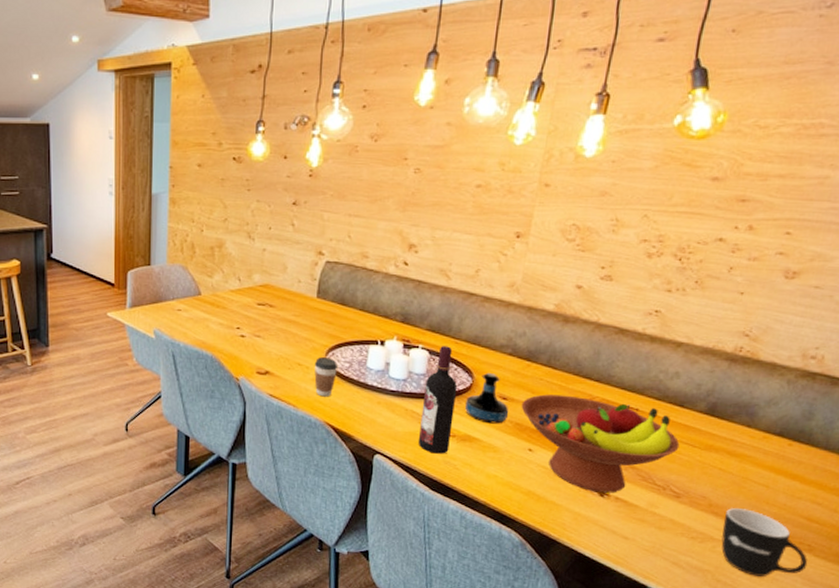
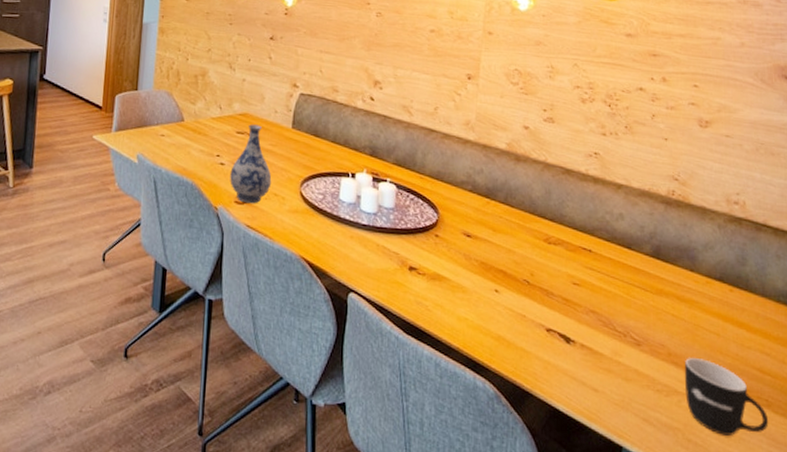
vase: none [251,295,295,374] -> present [230,124,272,204]
coffee cup: present [314,357,337,397] -> none [290,188,312,230]
wine bottle: present [417,346,458,454] -> none [390,180,425,294]
tequila bottle: present [465,372,509,424] -> none [433,208,474,263]
fruit bowl: present [521,394,680,493] -> none [484,232,633,340]

